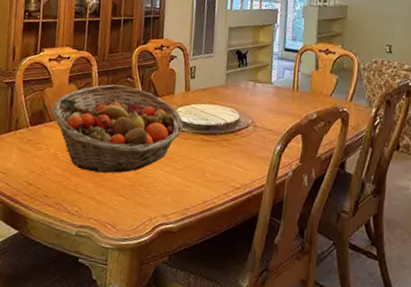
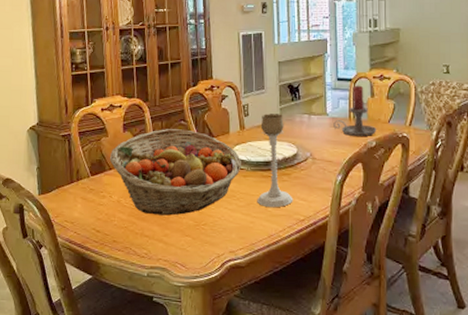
candle holder: none [195,77,231,174] -> present [257,114,293,208]
candle holder: none [277,57,319,108] -> present [333,85,377,137]

